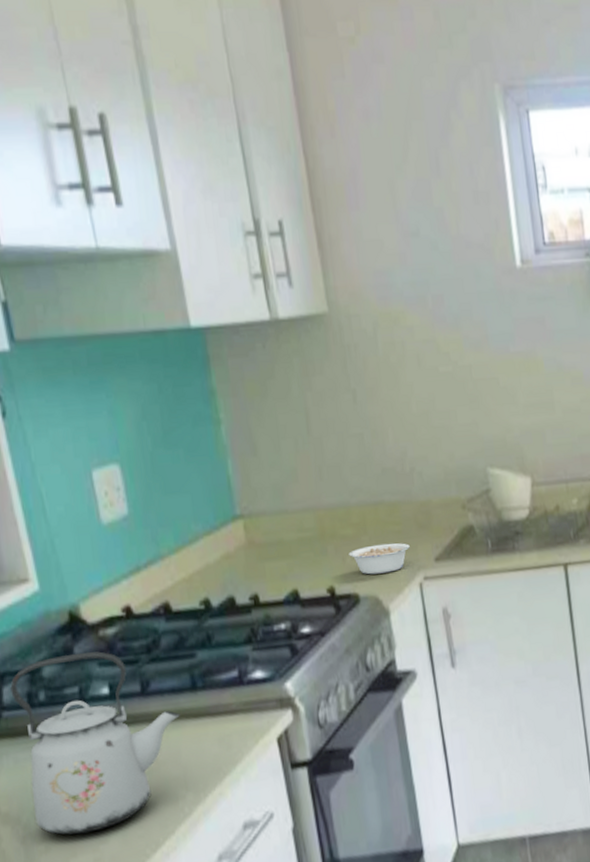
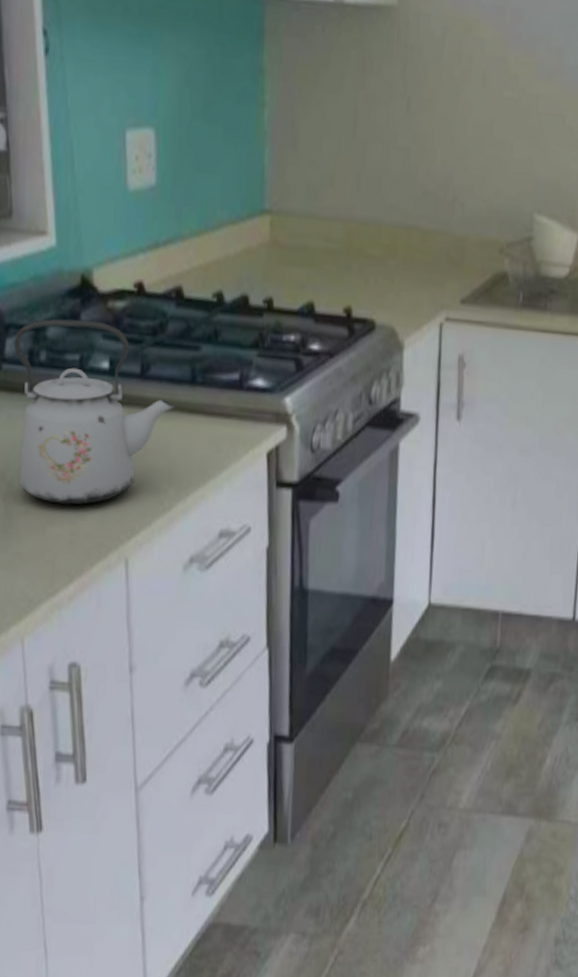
legume: present [349,543,410,575] -> none [372,272,437,305]

